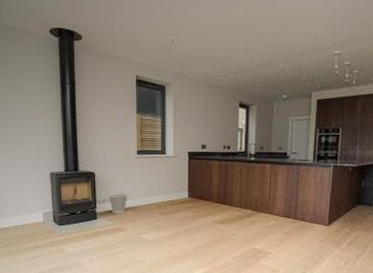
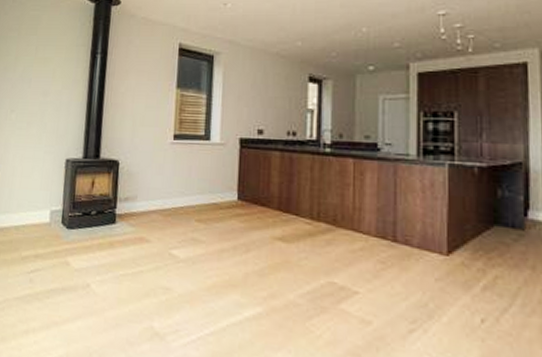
wastebasket: present [109,192,128,214] -> none [133,188,158,218]

